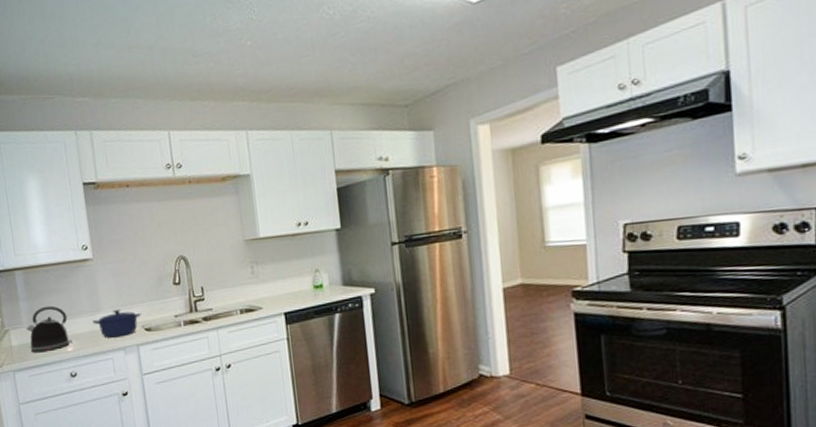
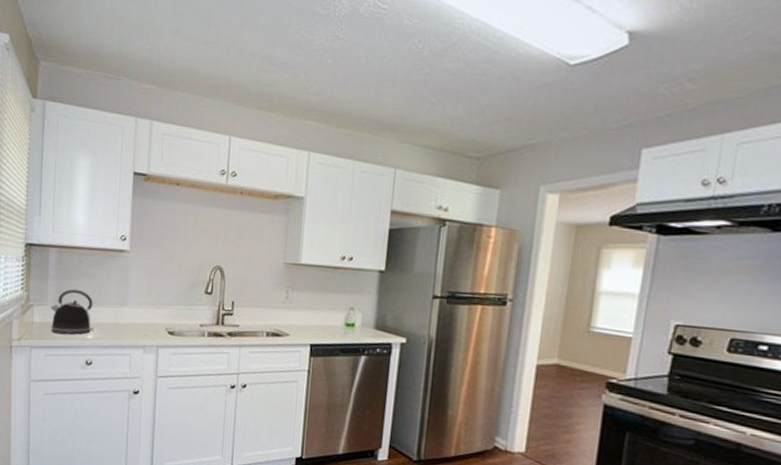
cooking pot: present [92,308,141,338] -> none [117,306,167,335]

